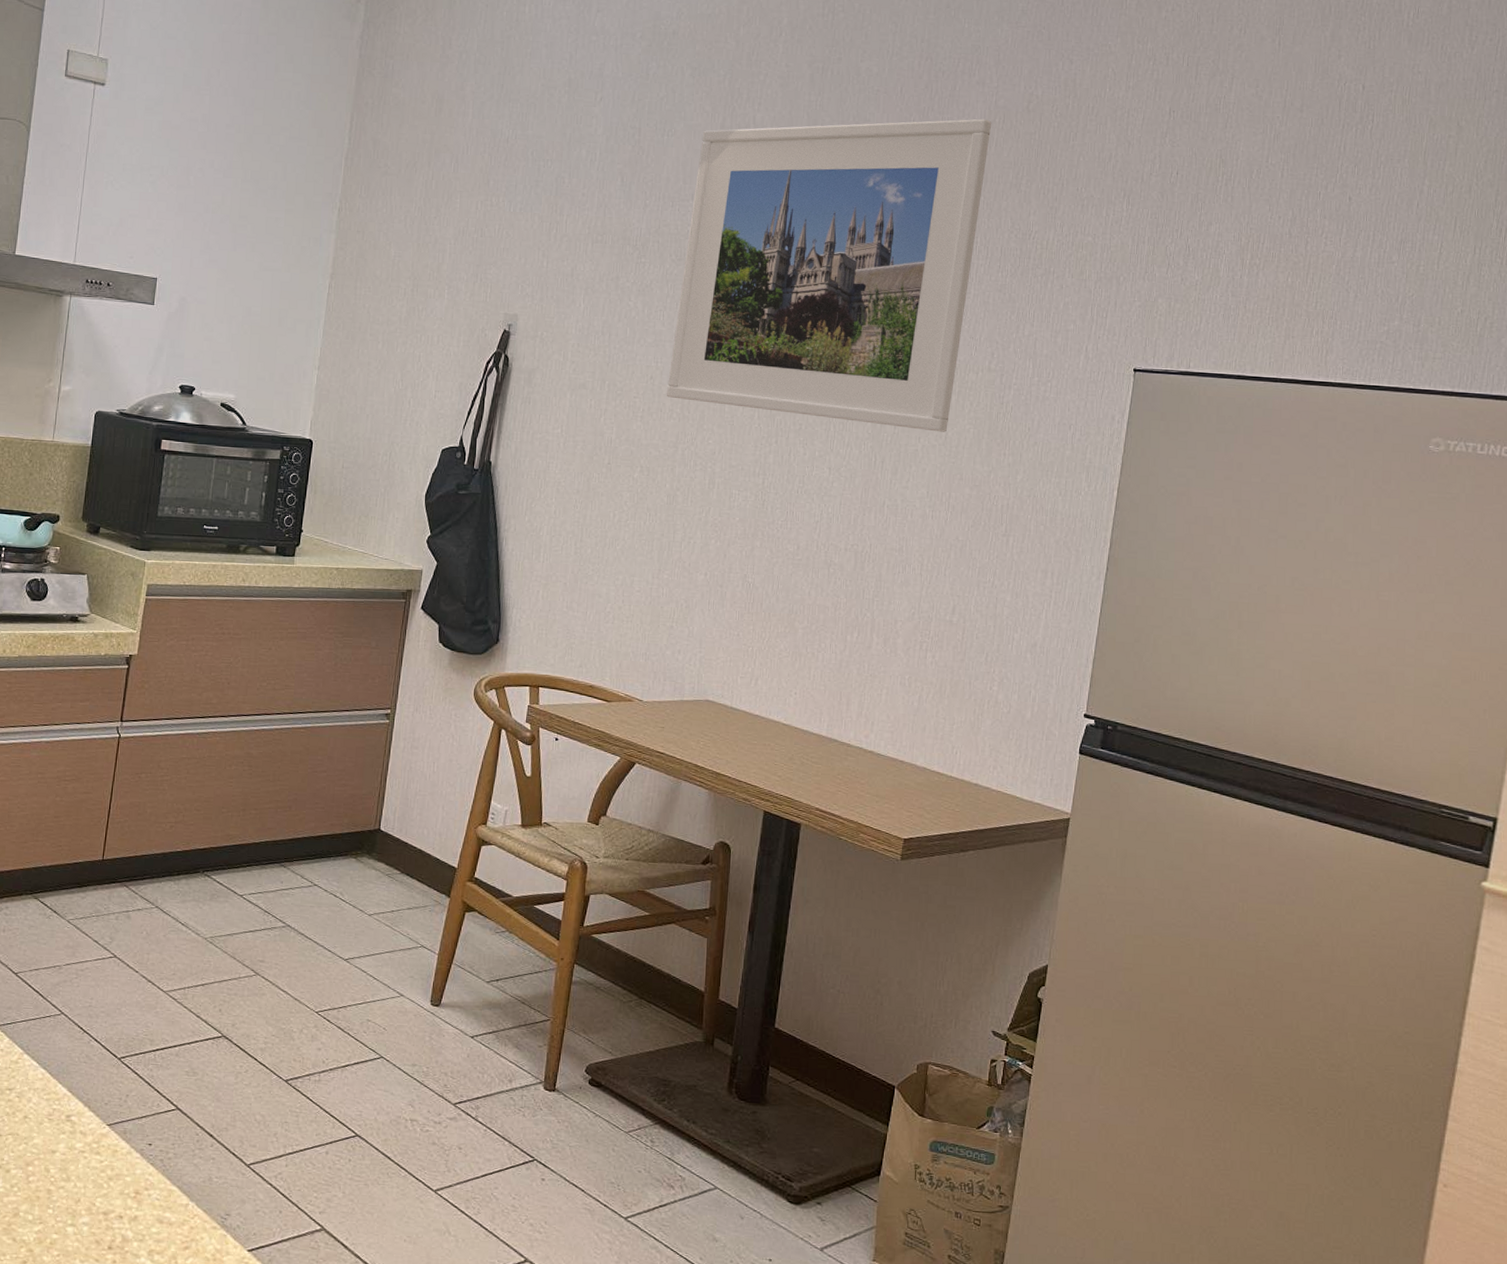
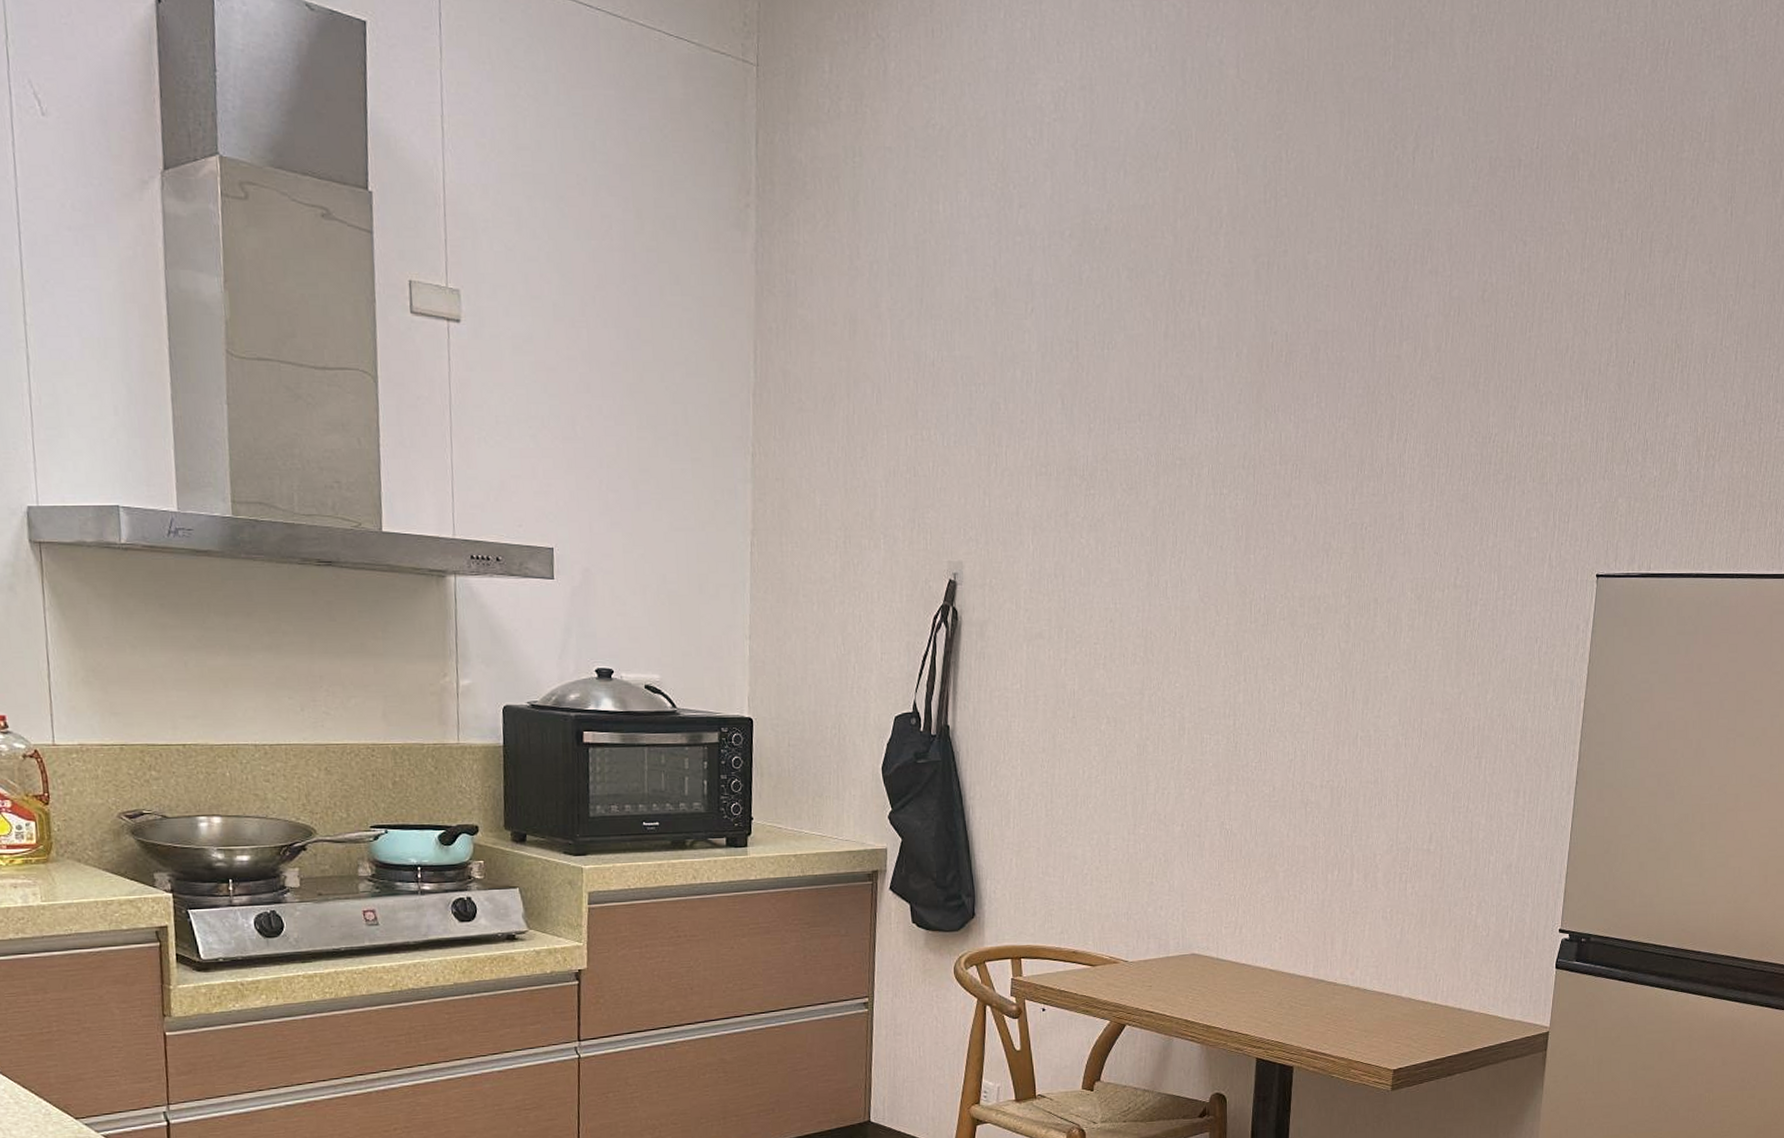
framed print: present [666,118,992,432] -> none [1127,312,1447,656]

